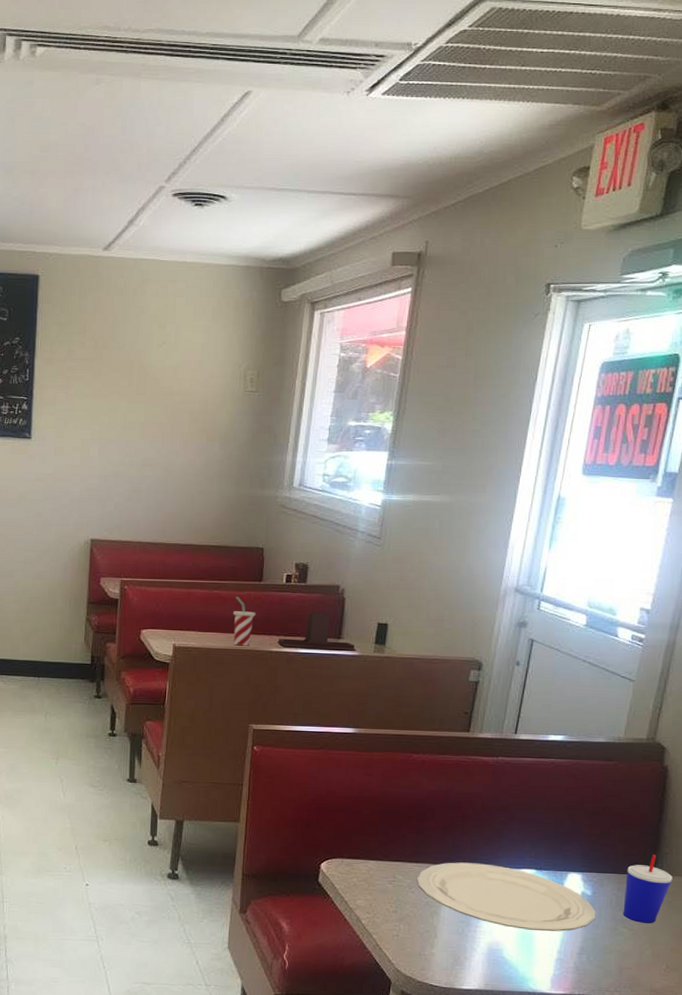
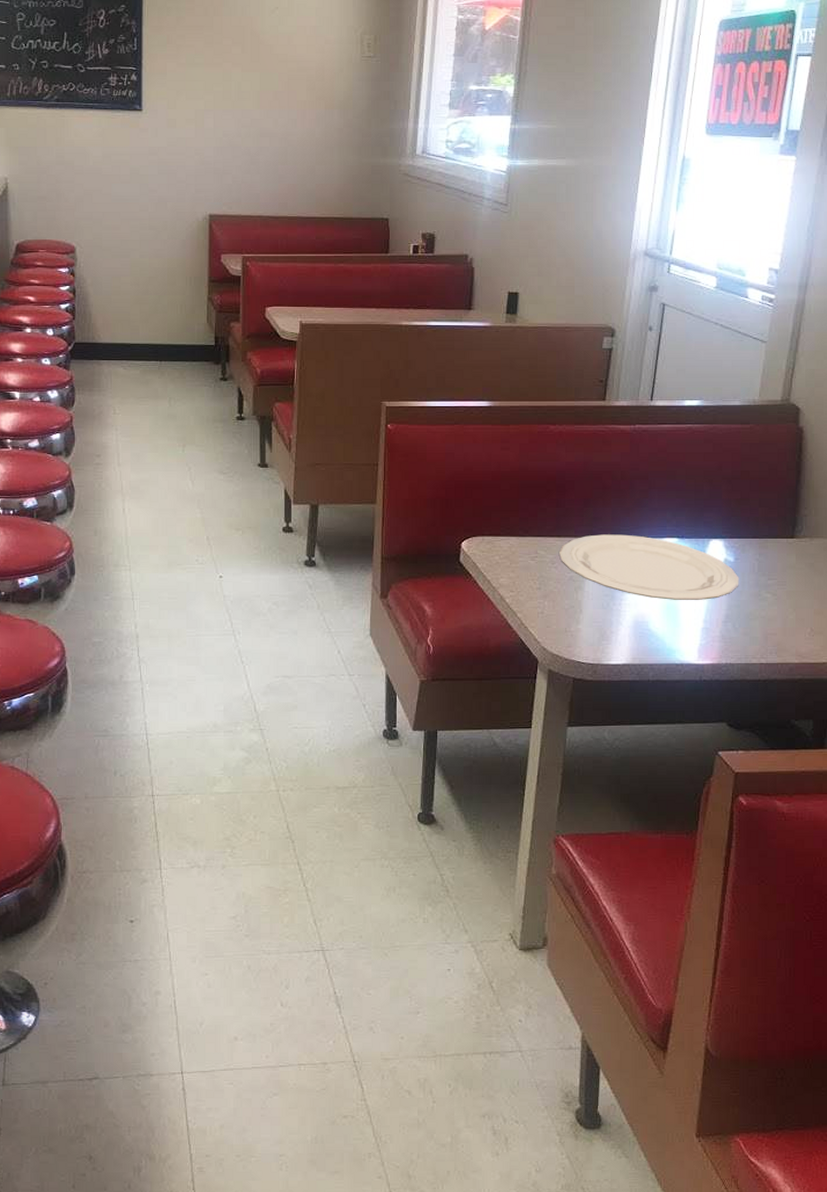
beverage cup: present [232,595,256,646] -> none [360,268,384,321]
napkin holder: present [277,611,357,651] -> none [407,282,488,322]
beverage cup: present [623,854,673,924] -> none [766,517,813,588]

